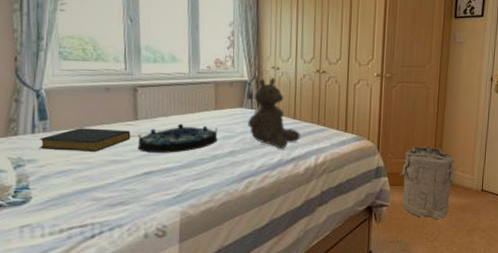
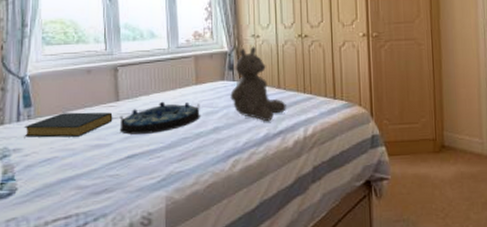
laundry hamper: present [400,145,456,219] -> none [398,108,463,192]

